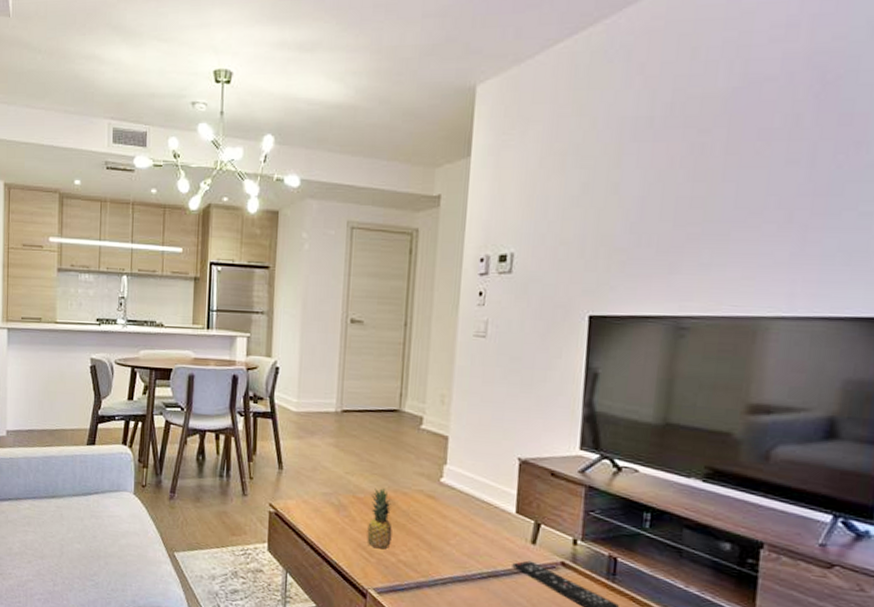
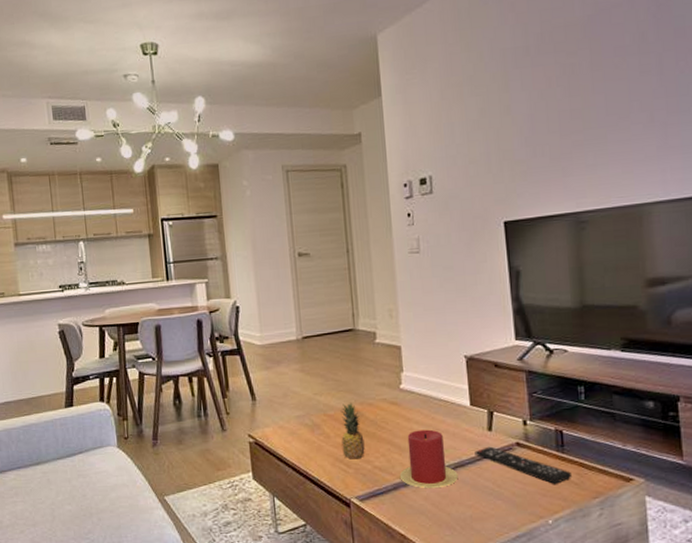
candle: none [424,529,490,595] -> present [399,429,458,489]

